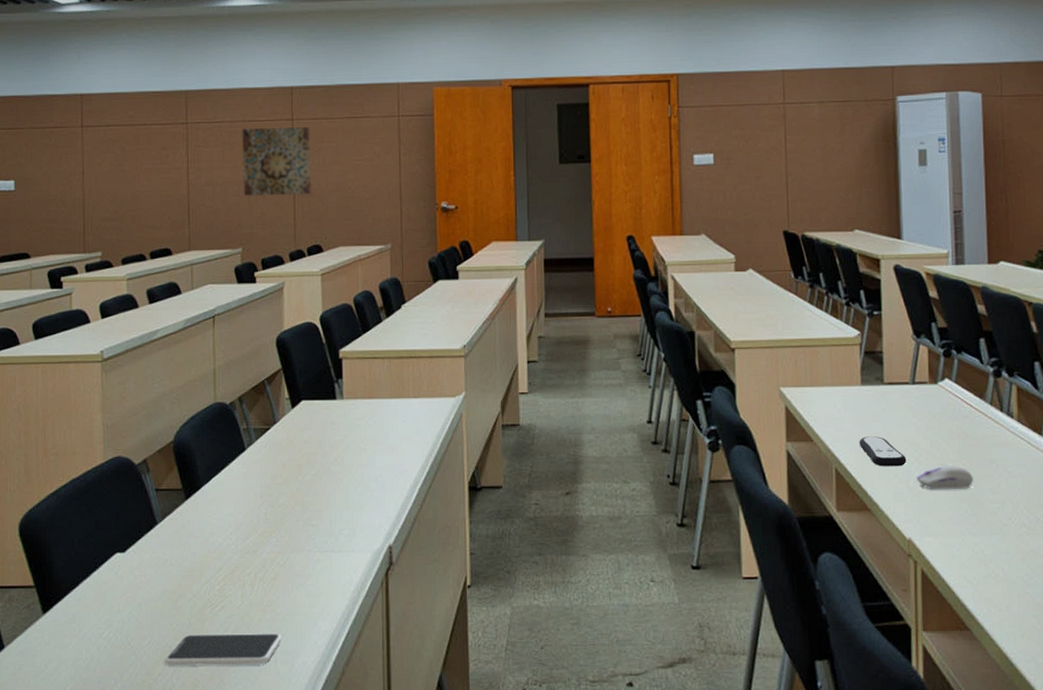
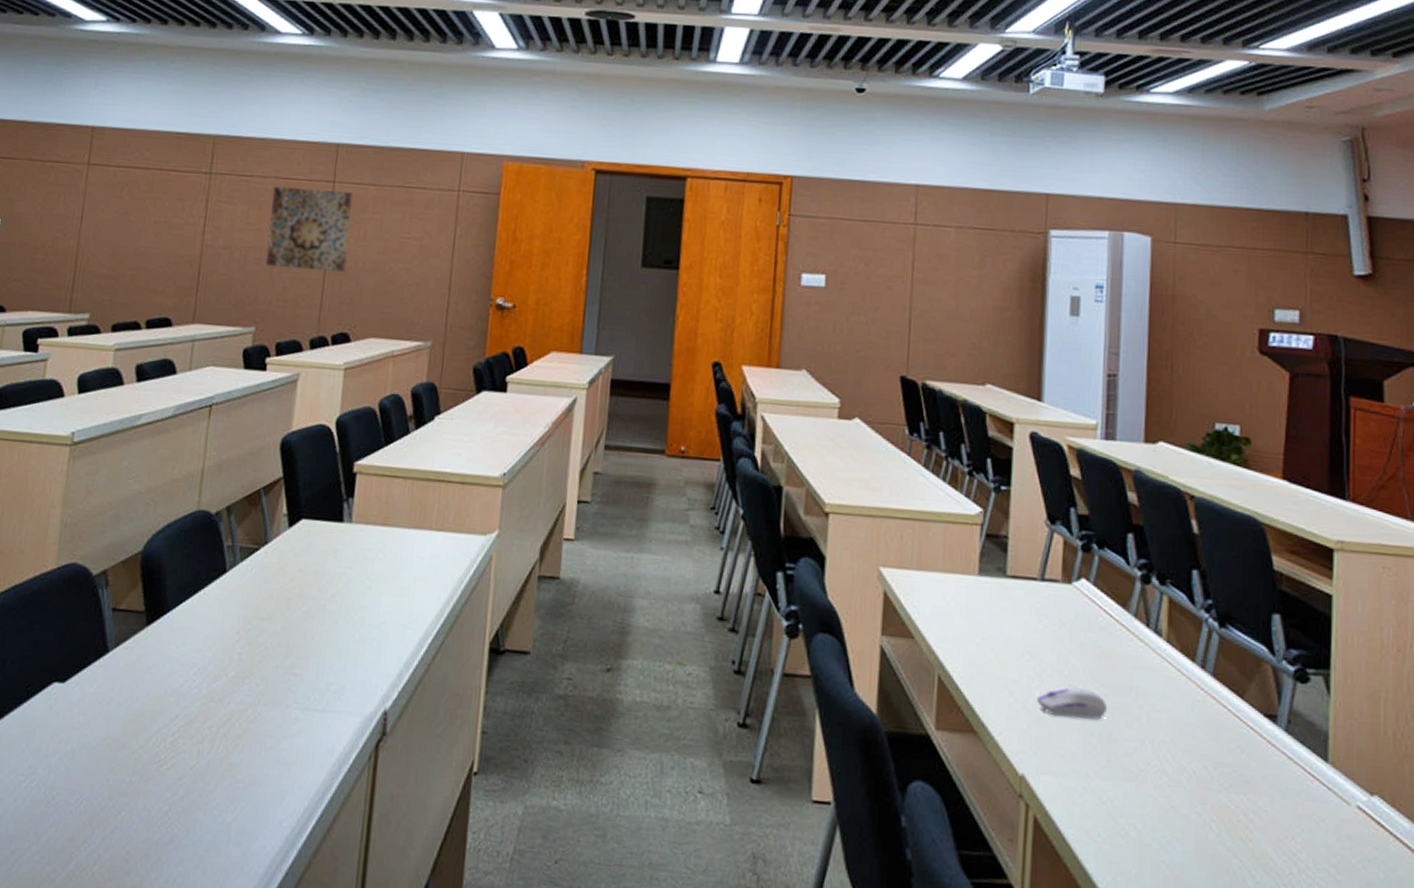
smartphone: present [164,633,282,666] -> none [92,795,240,845]
remote control: present [859,436,907,467] -> none [969,639,1027,682]

